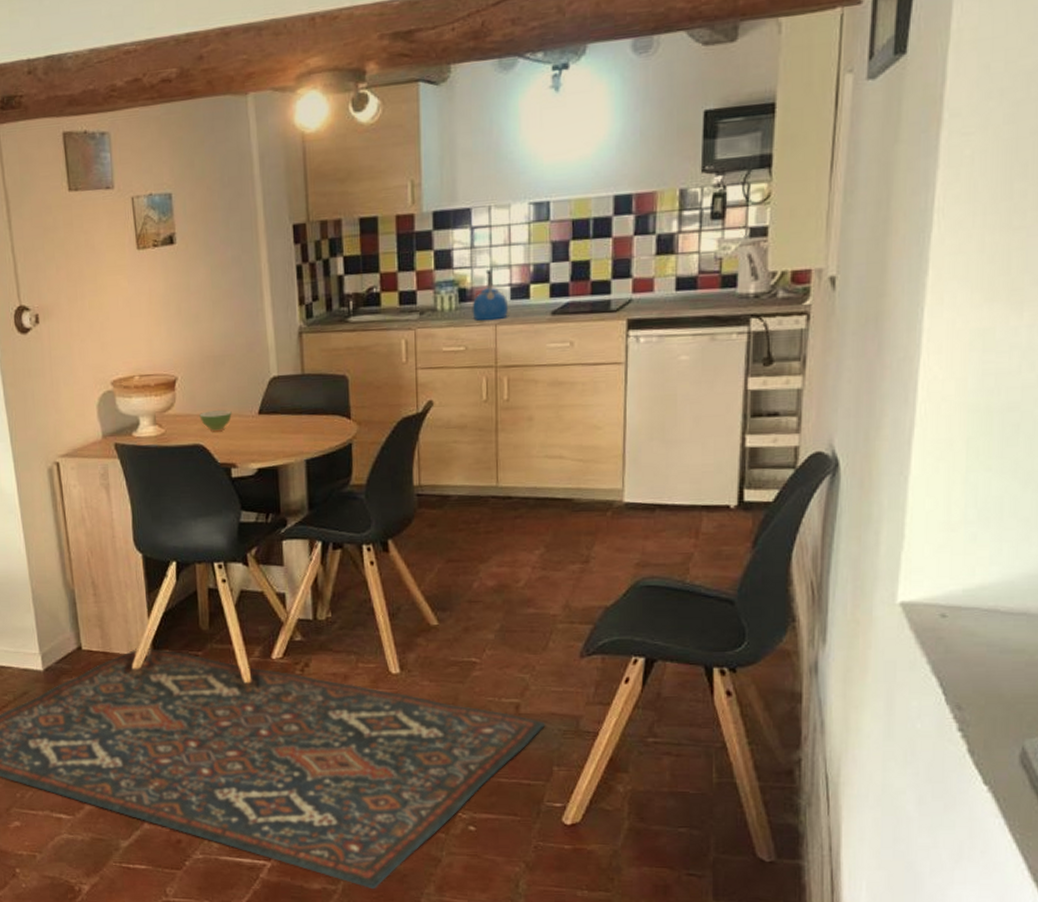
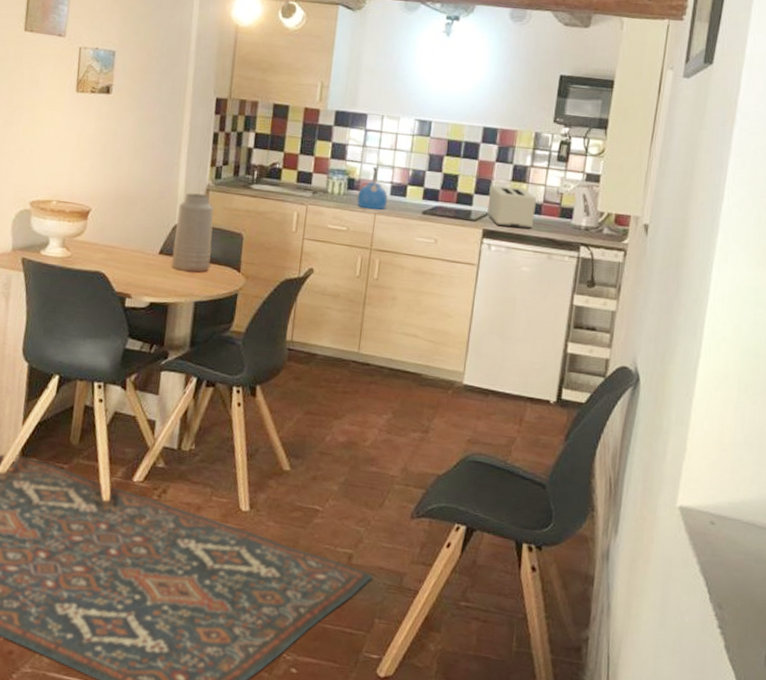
bowl: present [199,410,232,432] -> none [105,243,135,264]
vase: none [271,338,317,428] -> present [171,192,214,273]
toaster: none [630,261,689,313] -> present [487,185,536,230]

